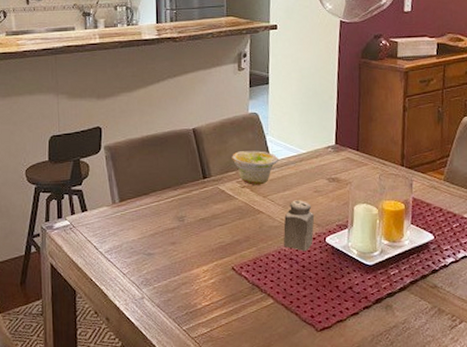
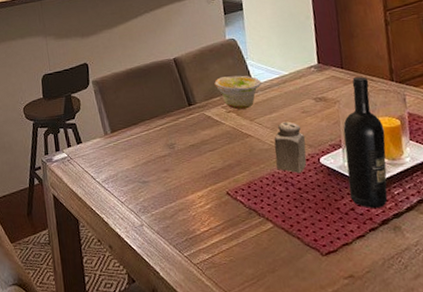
wine bottle: none [349,160,390,287] -> present [343,77,388,208]

